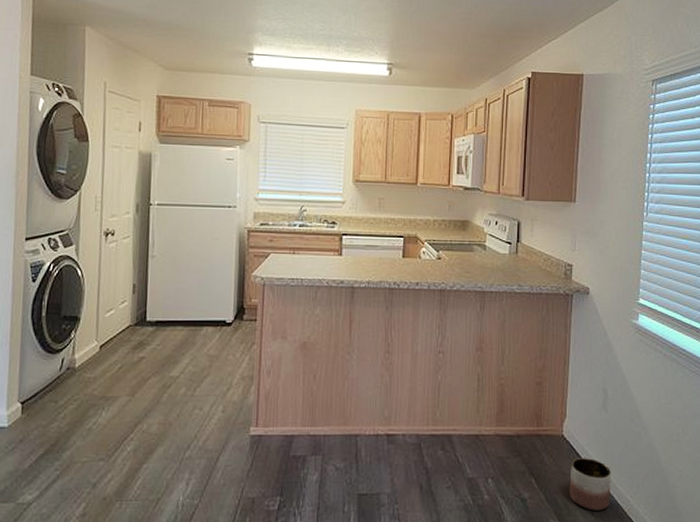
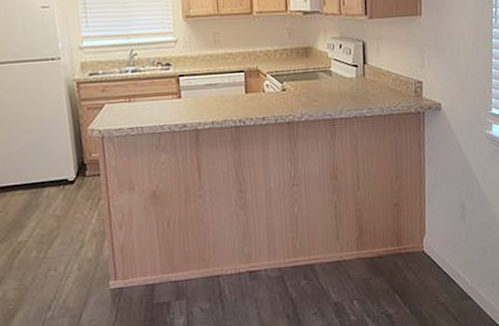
planter: present [569,458,612,511] -> none [432,269,473,318]

